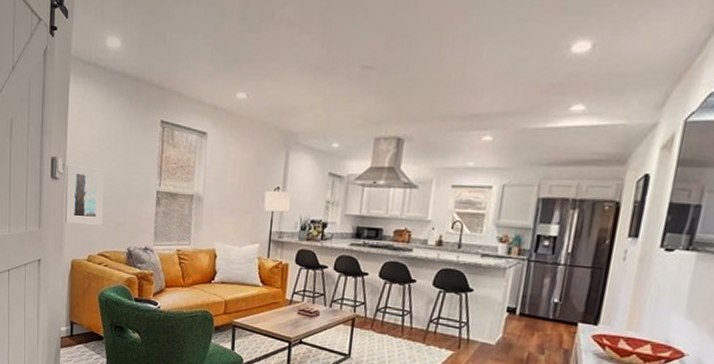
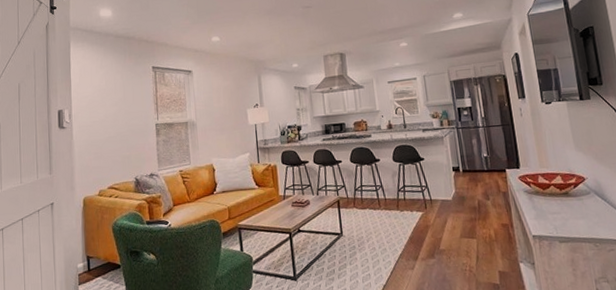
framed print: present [65,164,104,225] -> none [73,113,109,166]

